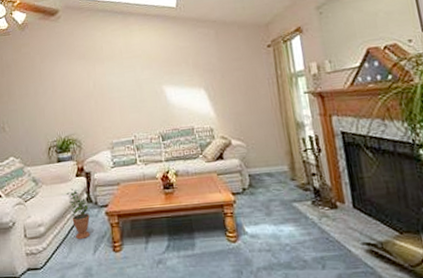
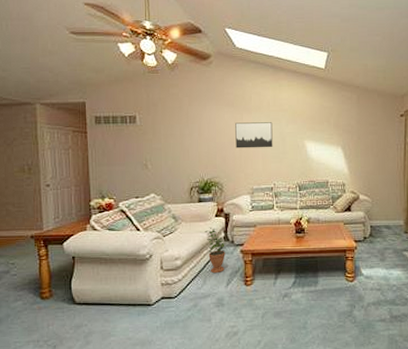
wall art: none [88,70,130,102] -> present [235,122,273,149]

